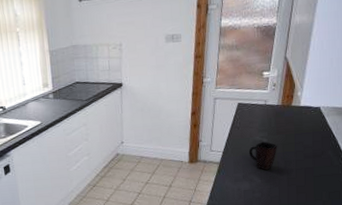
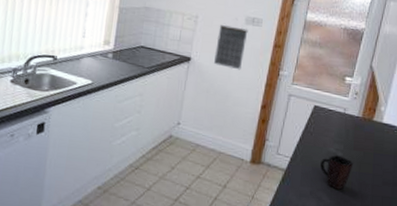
calendar: none [142,46,170,86] -> present [214,25,248,70]

